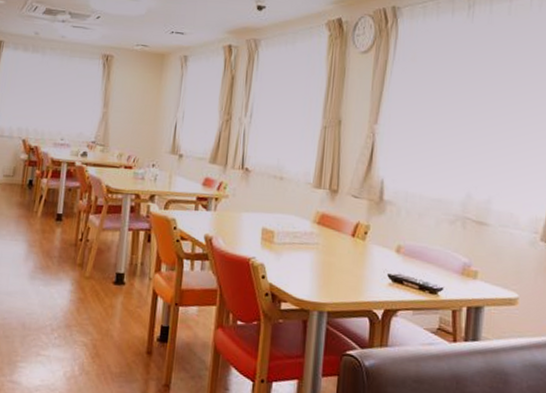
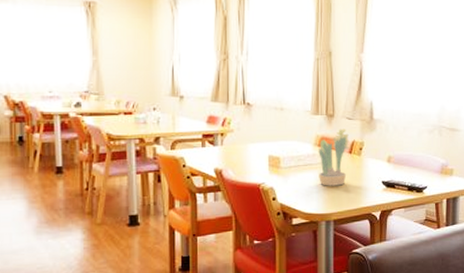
potted flower: none [315,207,353,273] -> present [318,128,349,186]

